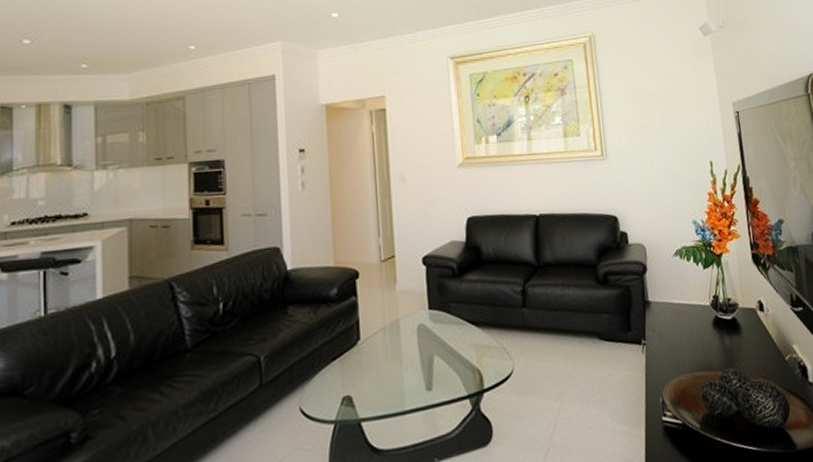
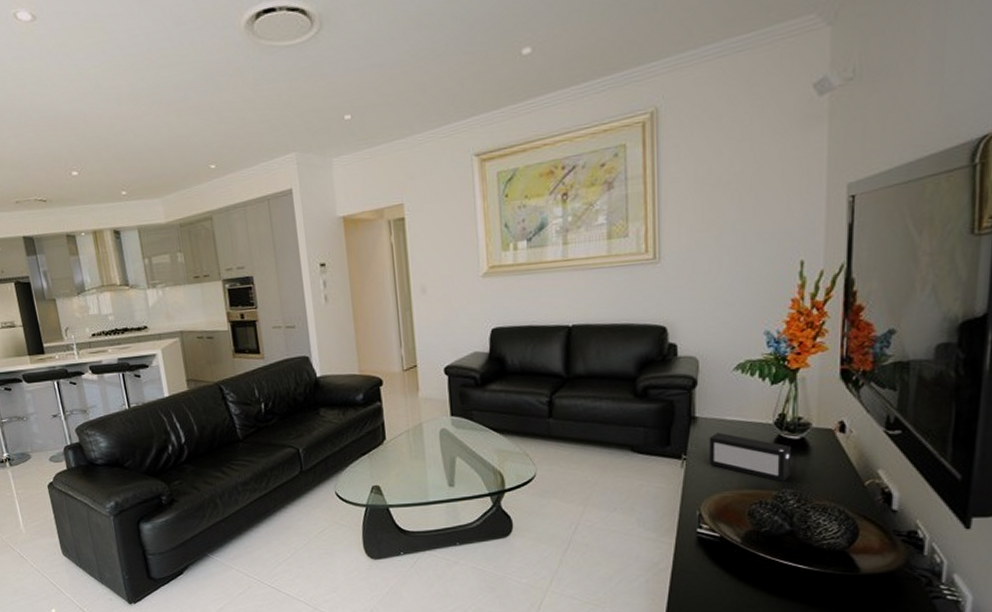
speaker: none [662,315,730,362] -> present [709,432,792,482]

